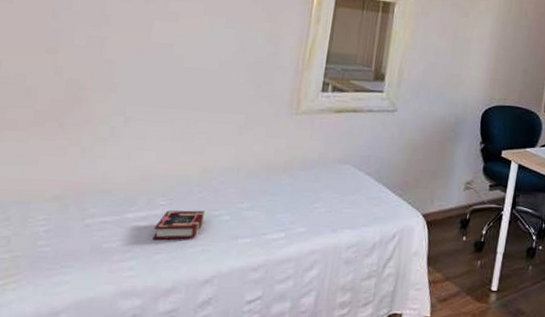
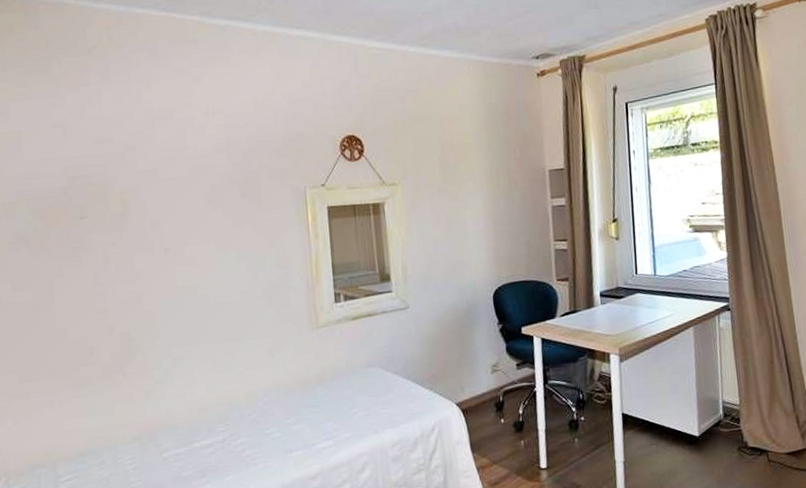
book: present [153,210,206,240] -> none [220,431,260,463]

